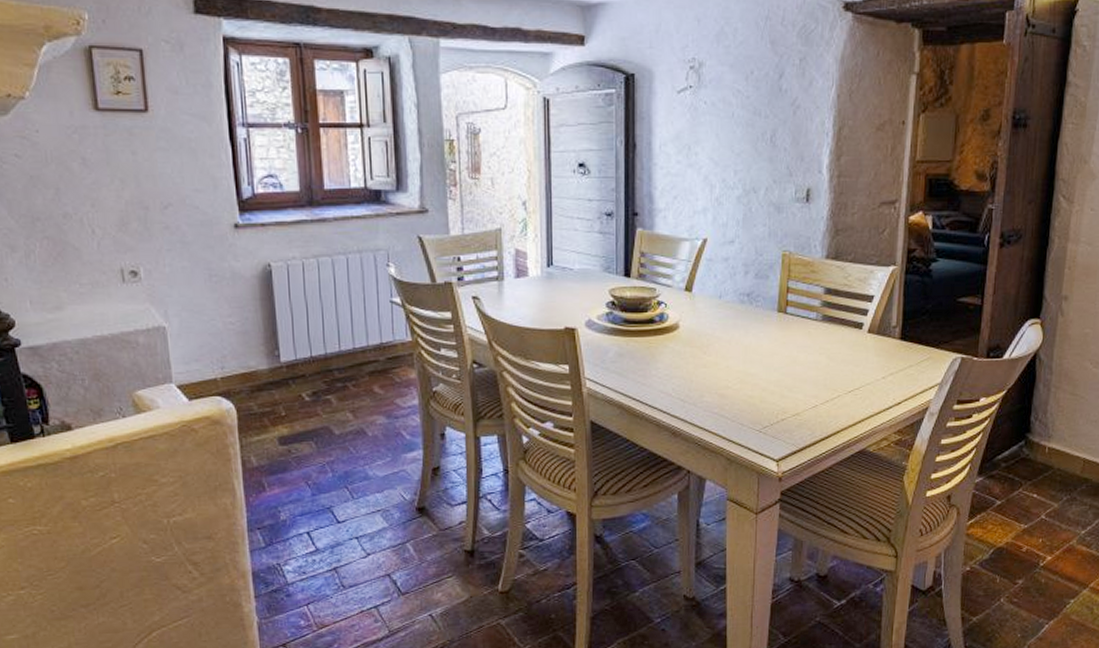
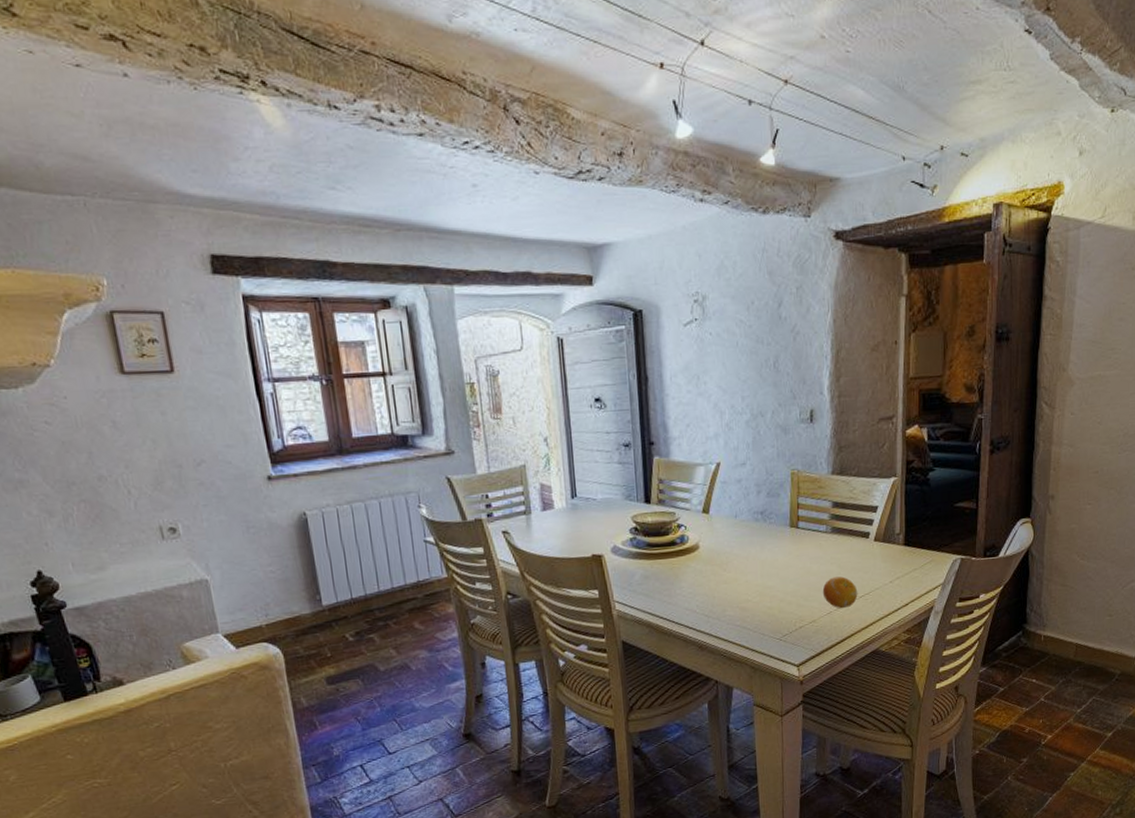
fruit: none [808,368,847,403] -> present [822,576,858,609]

